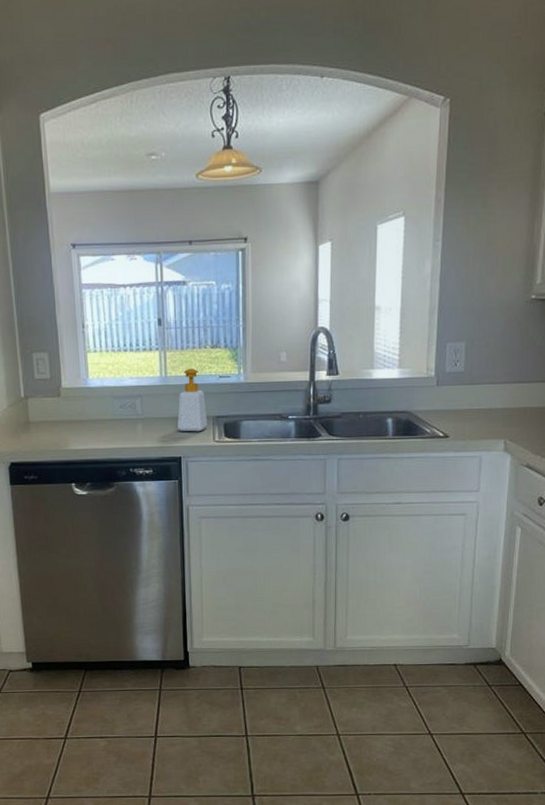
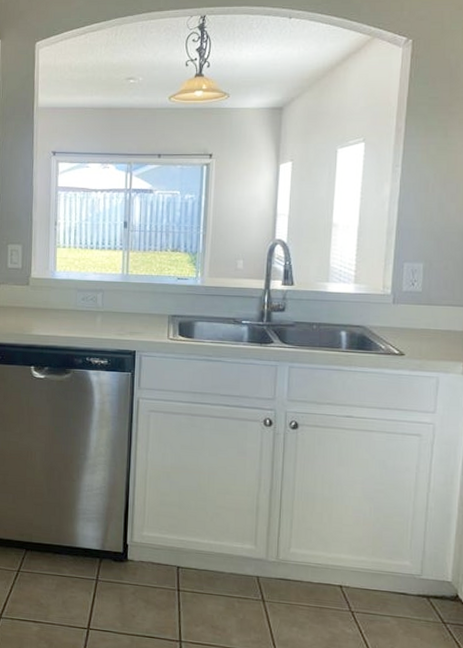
soap bottle: present [177,368,208,432] -> none [133,268,164,329]

